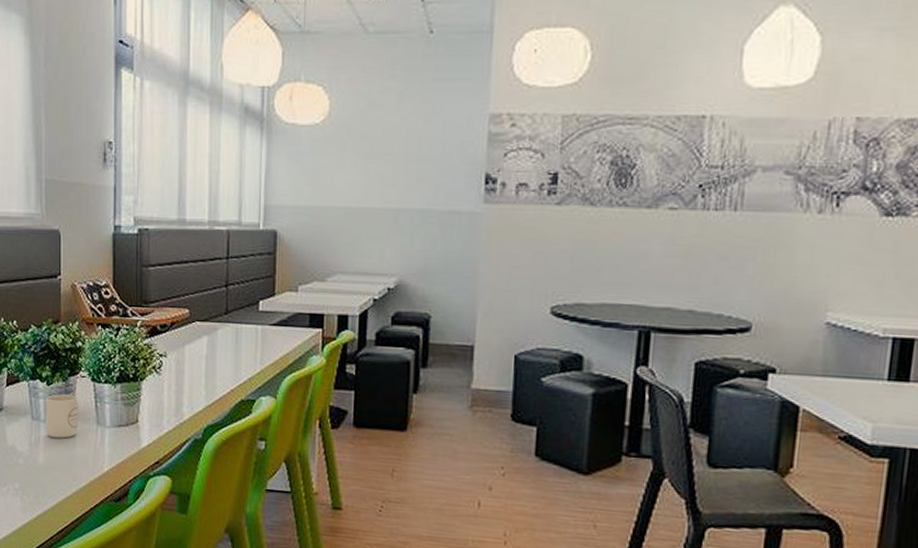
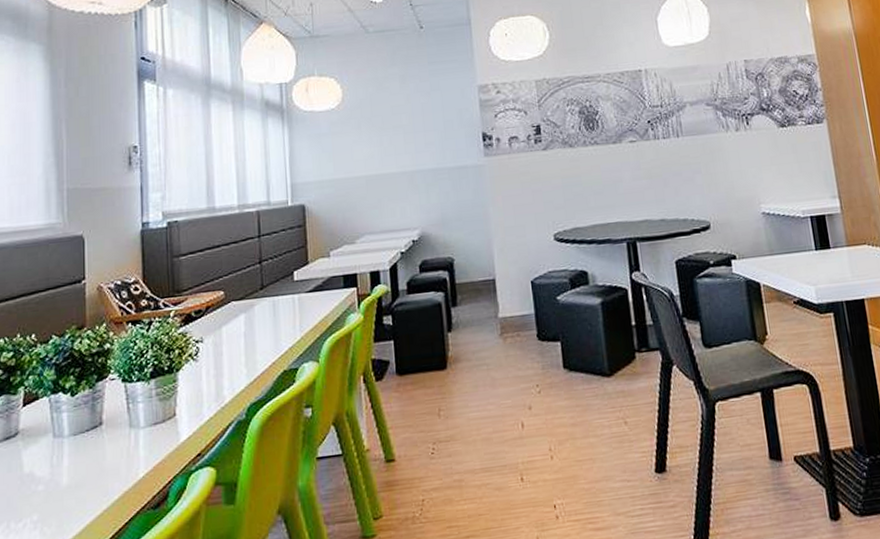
mug: present [45,394,79,439] -> none [69,401,109,453]

